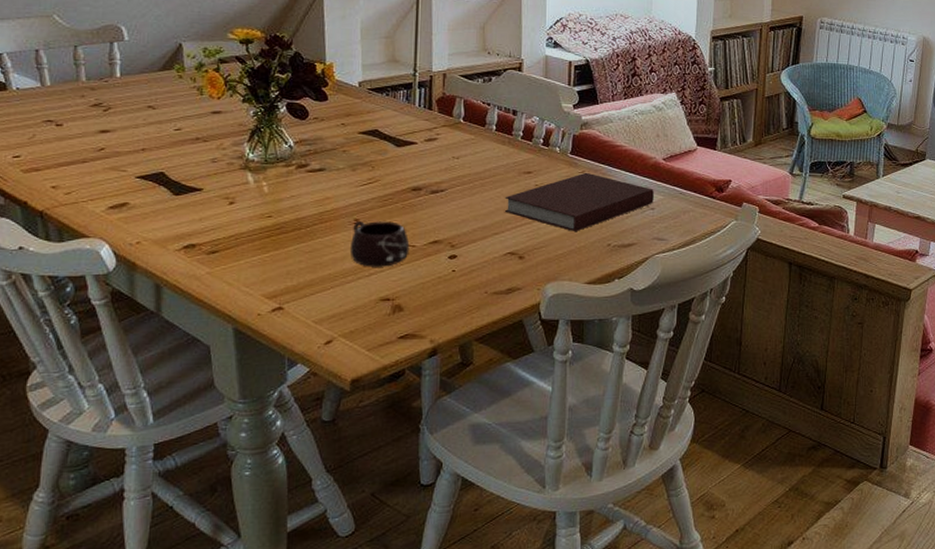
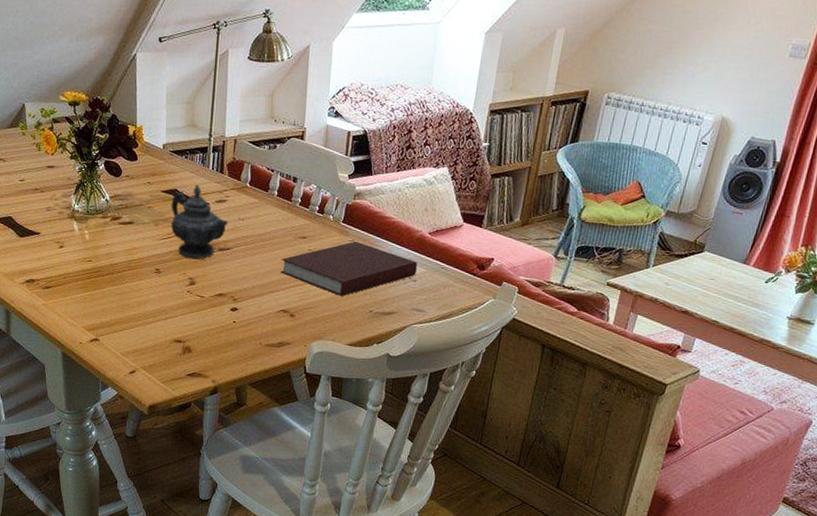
mug: present [349,221,410,267] -> none [151,271,199,313]
teapot: none [371,123,441,205] -> present [171,184,228,260]

